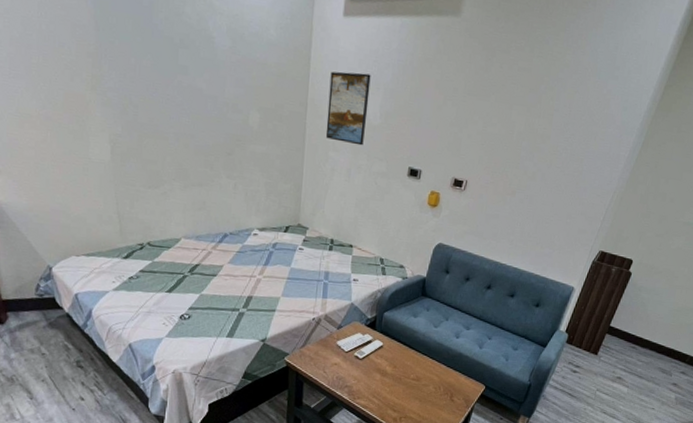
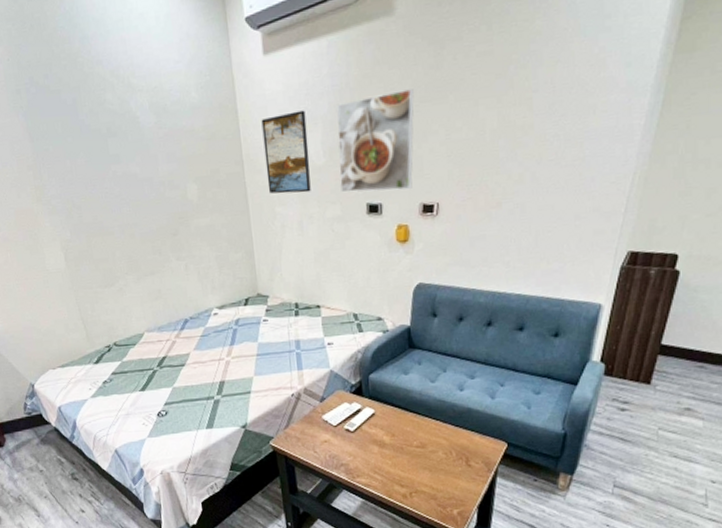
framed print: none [389,77,464,164] -> present [337,89,414,192]

